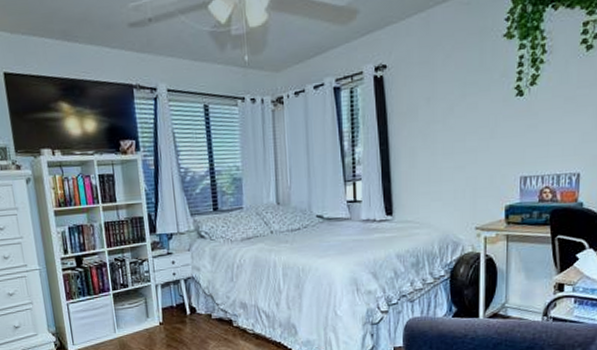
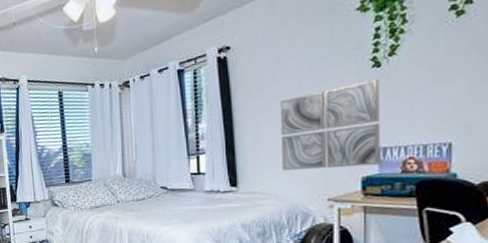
wall art: none [433,108,522,199] -> present [280,79,381,171]

